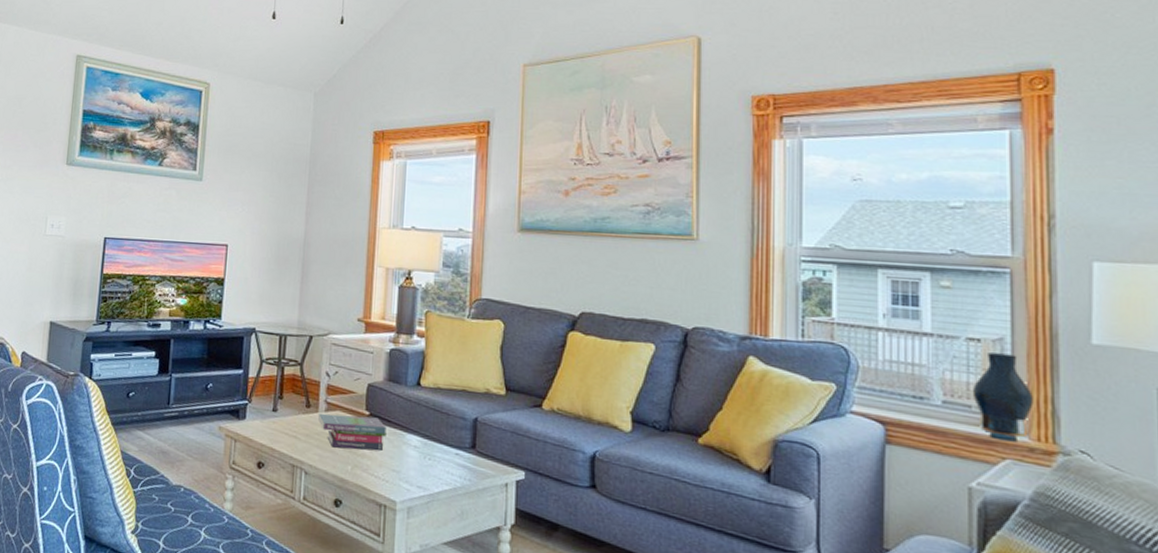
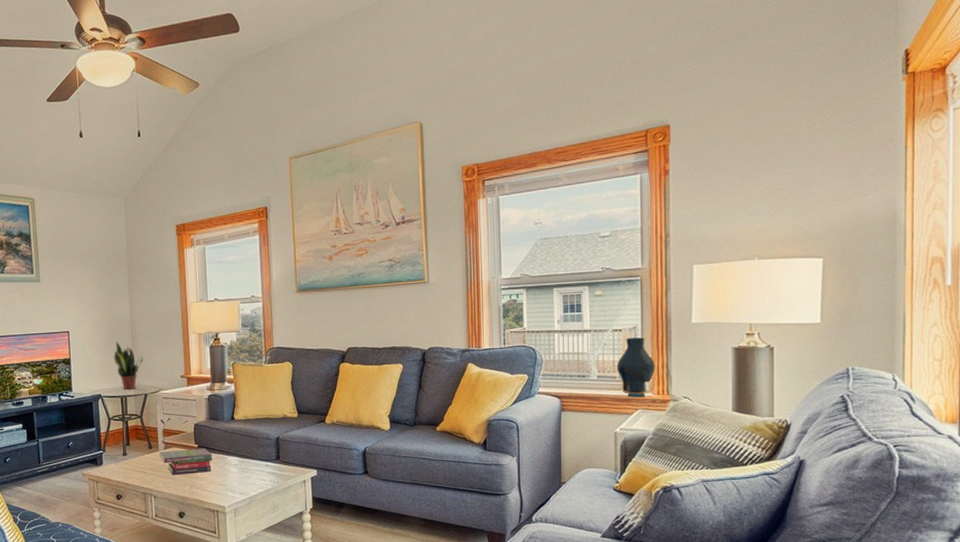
potted plant: none [277,264,315,327] -> present [114,341,144,389]

